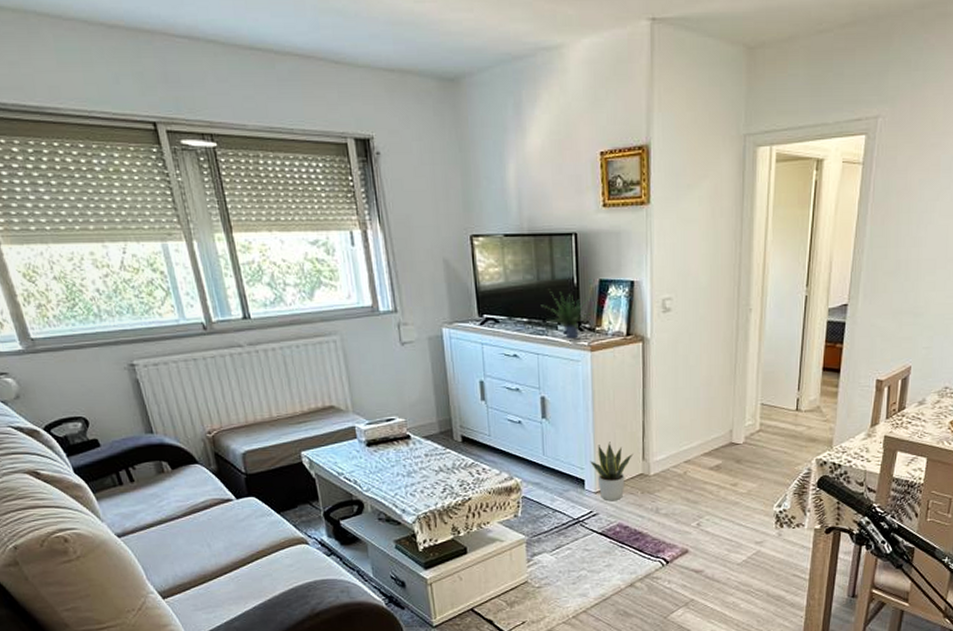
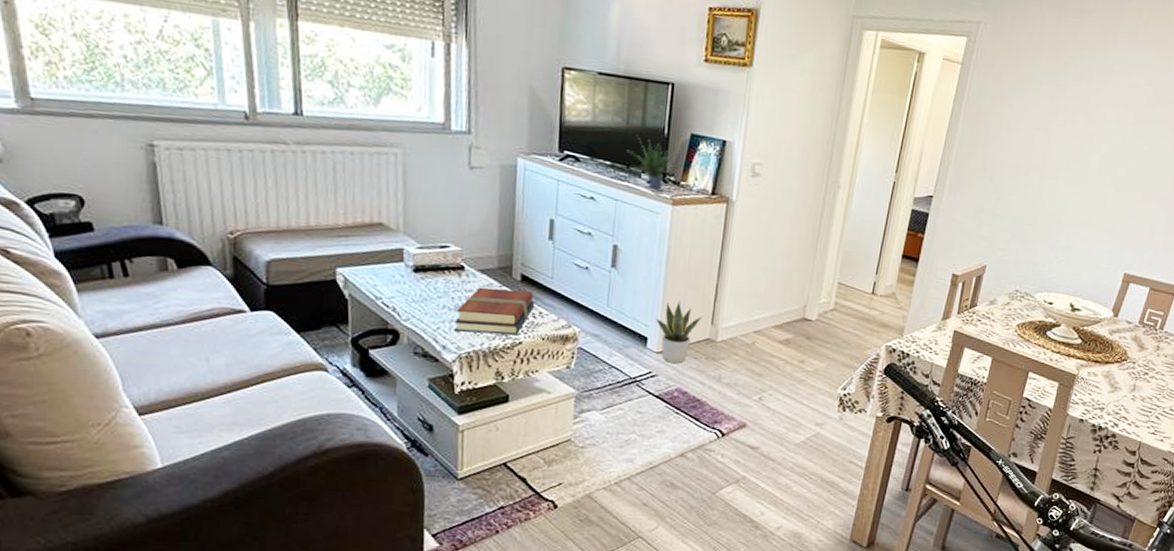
books: none [409,451,478,495] -> present [454,287,535,335]

